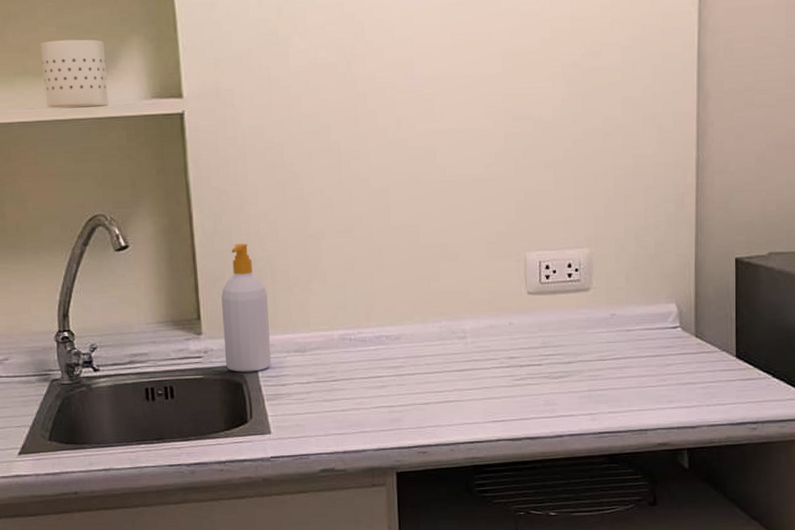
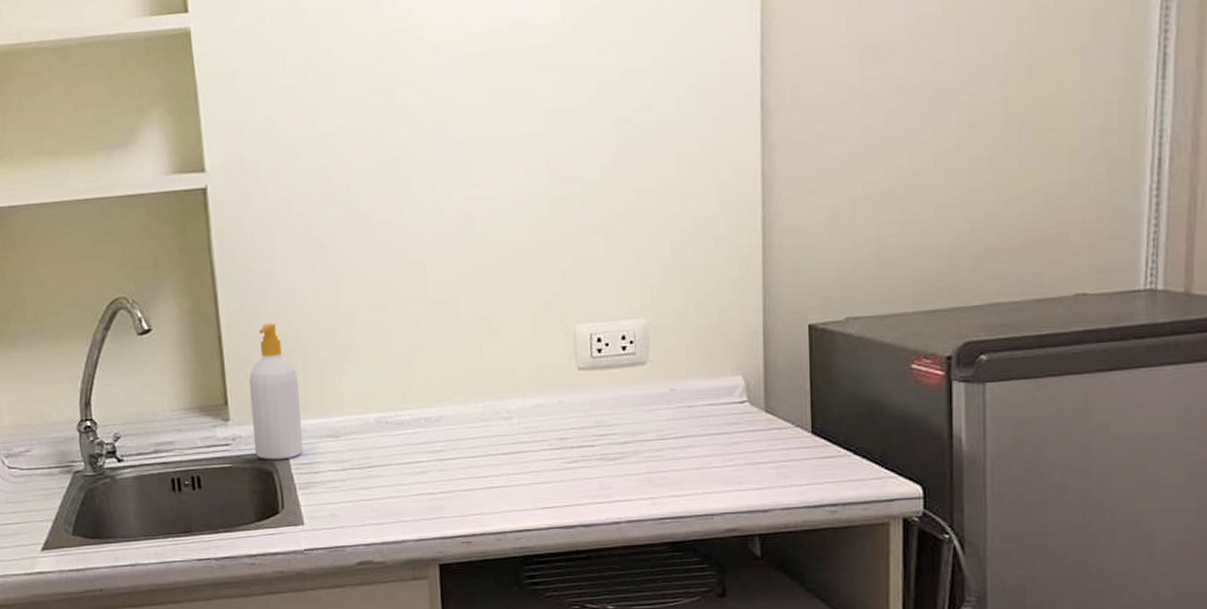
mug: present [39,39,109,109] -> none [56,114,129,189]

